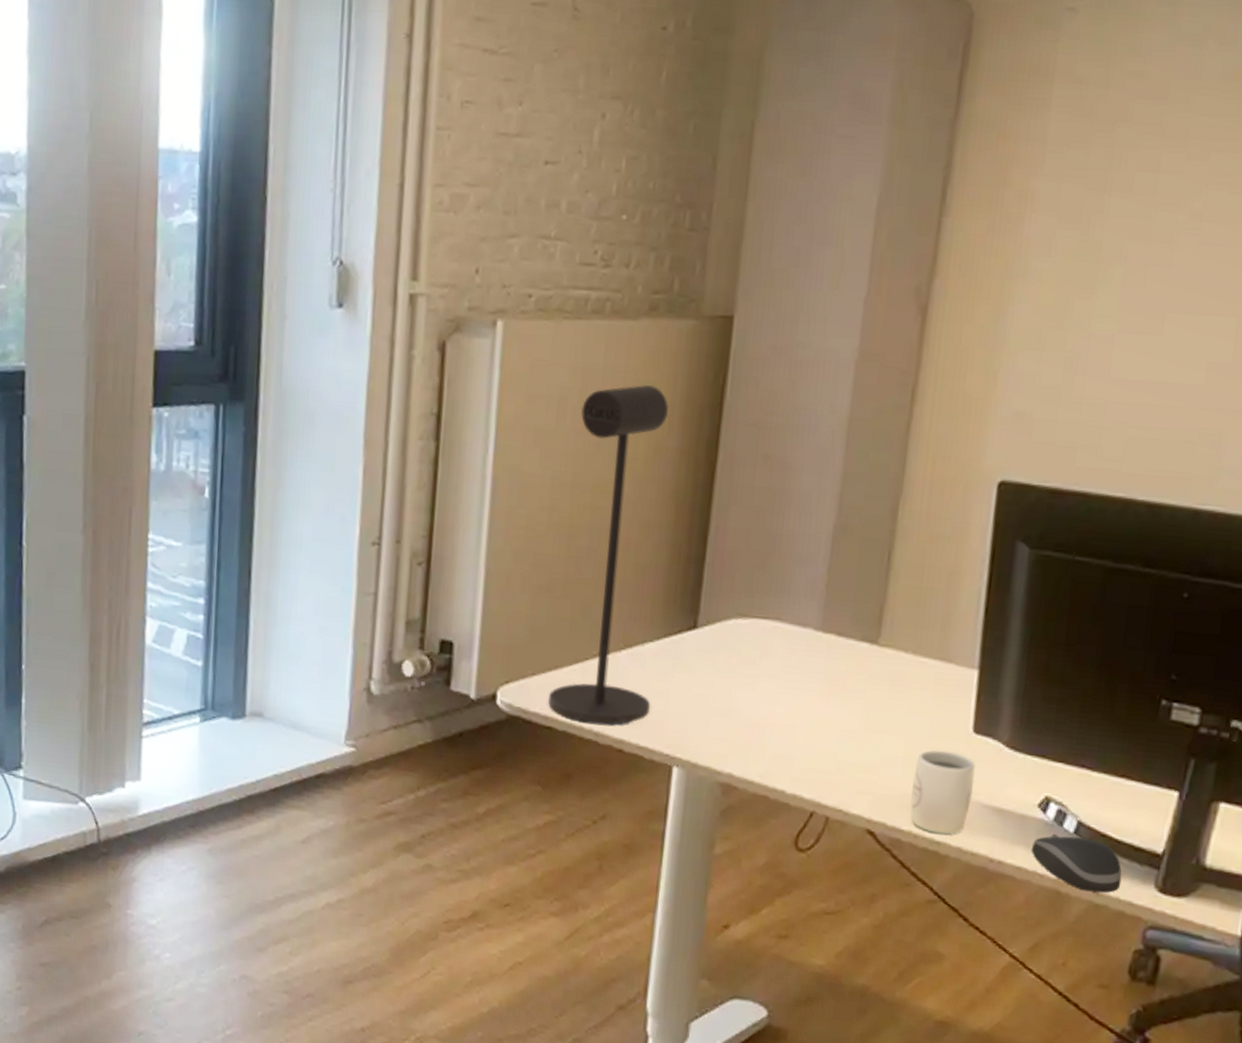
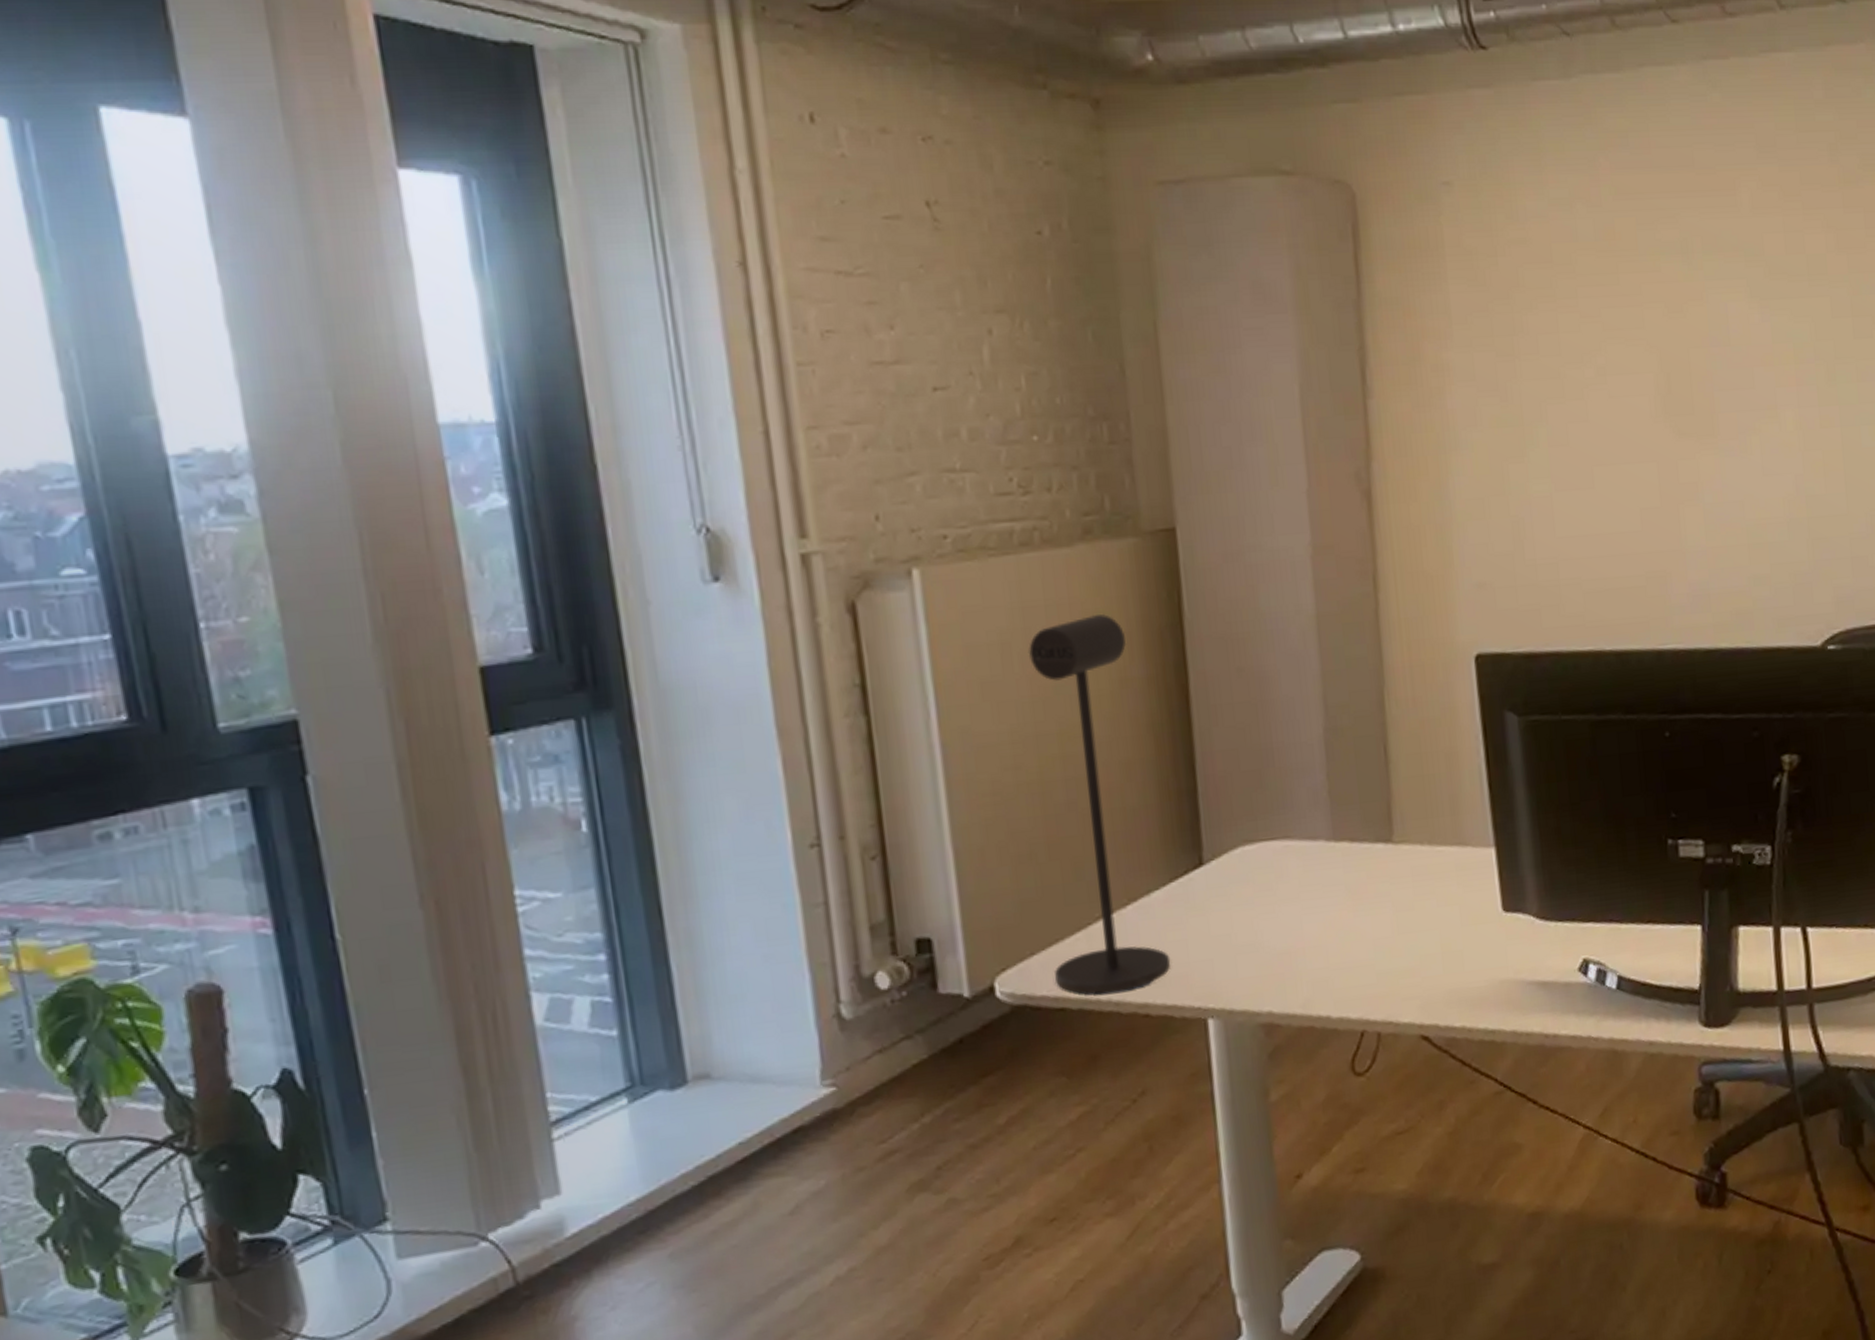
mug: present [910,750,976,835] -> none [1454,935,1516,1023]
computer mouse: present [1030,834,1122,893] -> none [1581,990,1670,1044]

